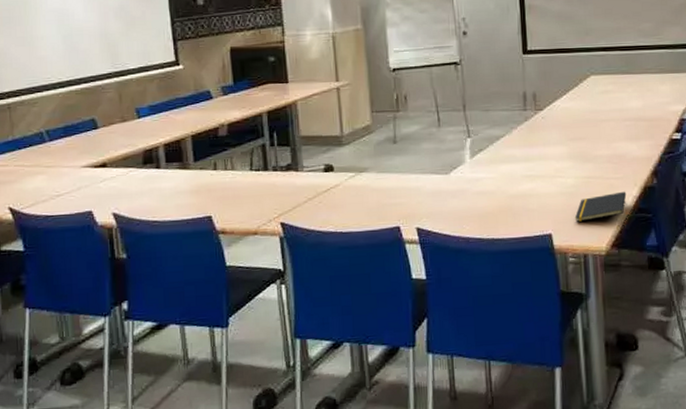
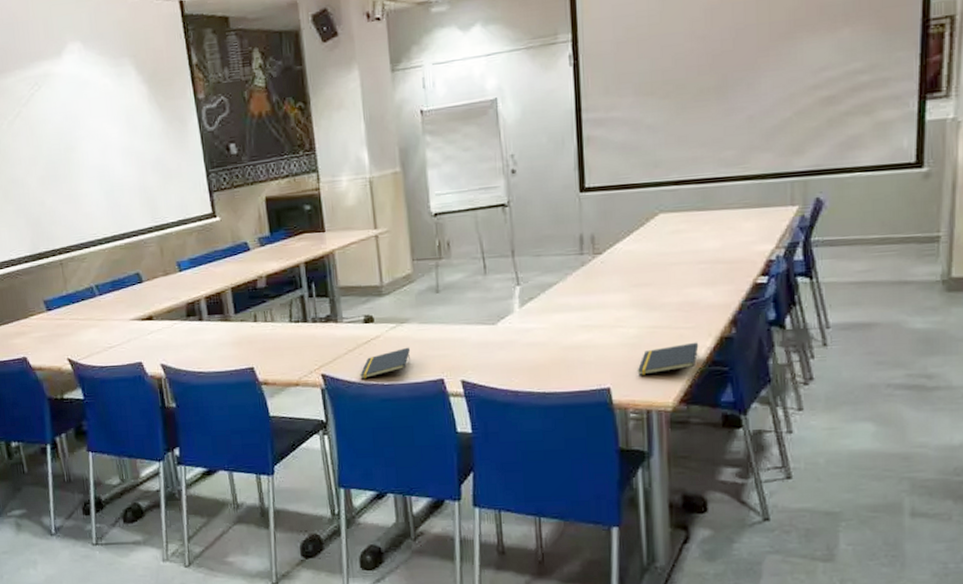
notepad: none [319,195,369,228] -> present [360,347,411,379]

